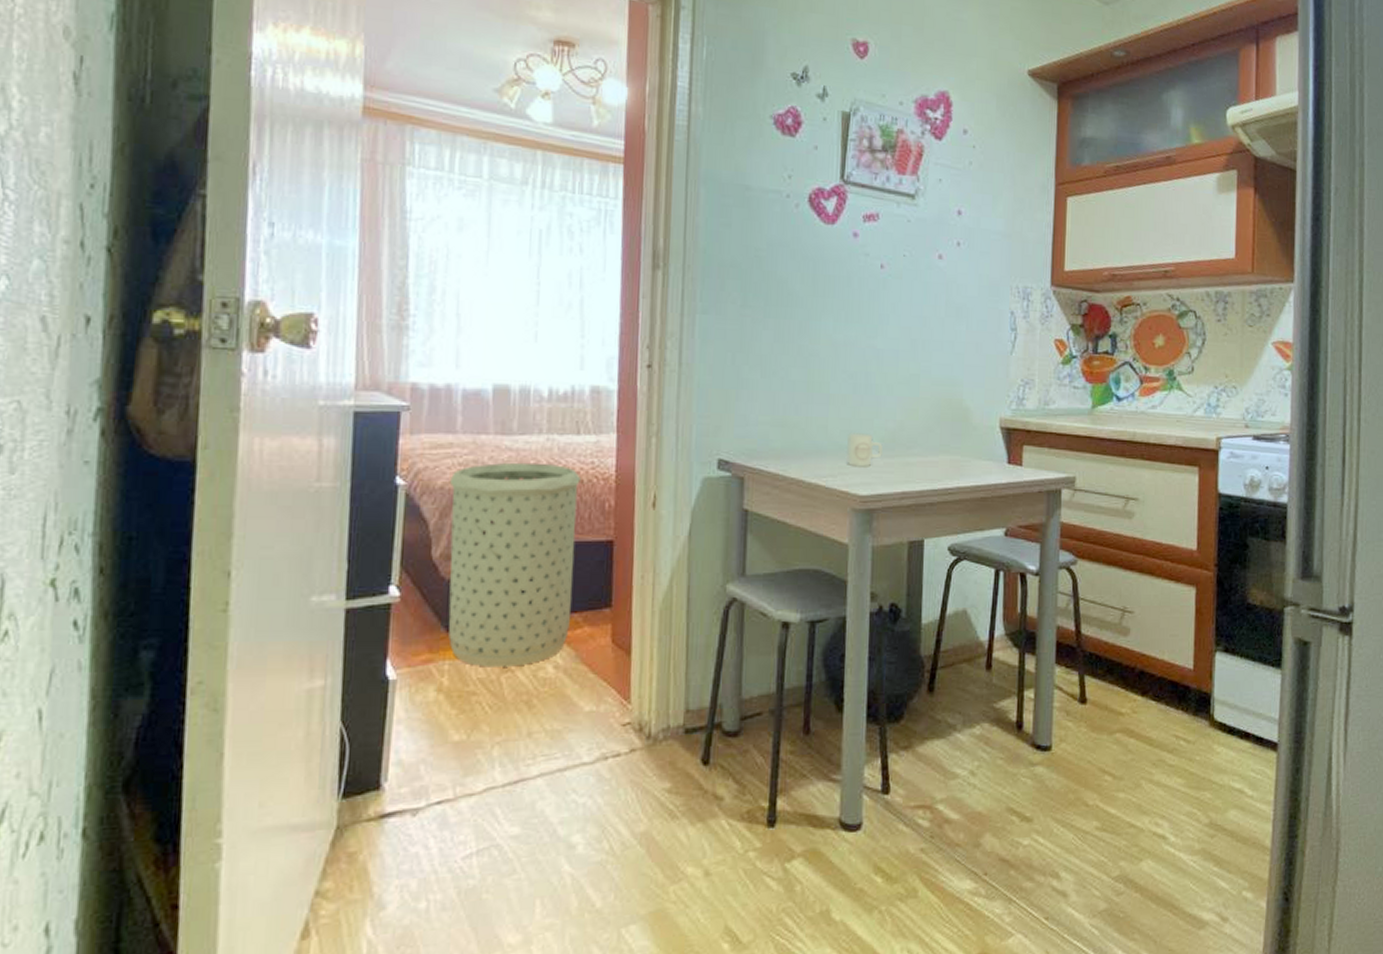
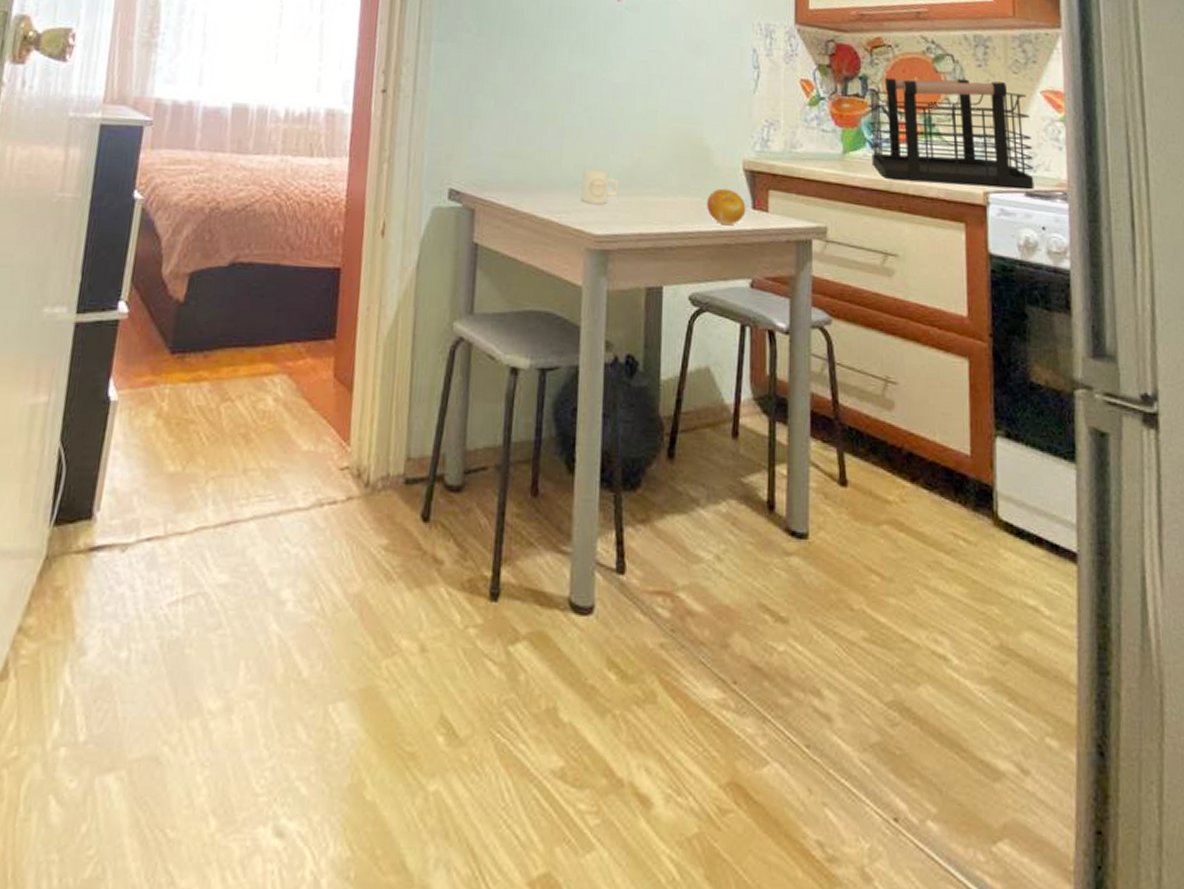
laundry basket: present [448,462,580,667] -> none [171,182,311,396]
fruit: none [966,446,1002,480] -> present [707,188,746,226]
dish rack: none [1116,333,1262,434] -> present [867,77,1034,190]

